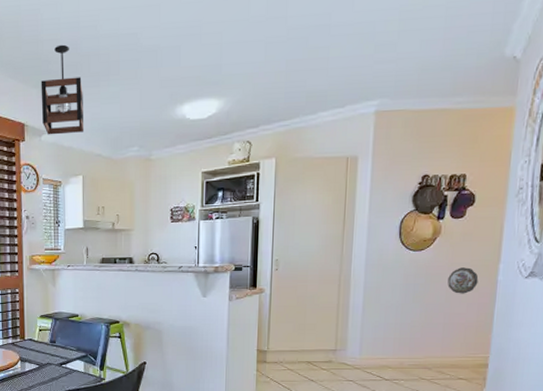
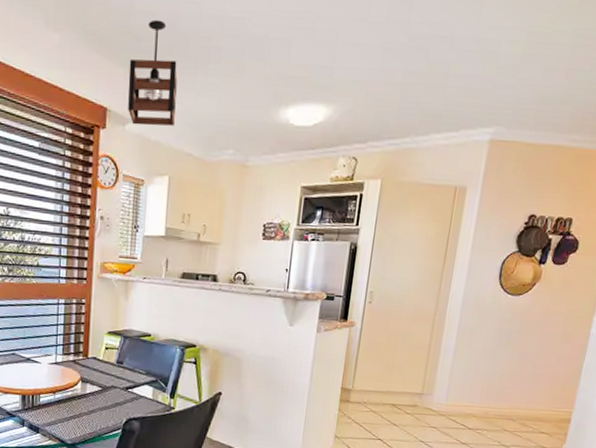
decorative plate: present [447,267,479,294] -> none [541,317,572,345]

